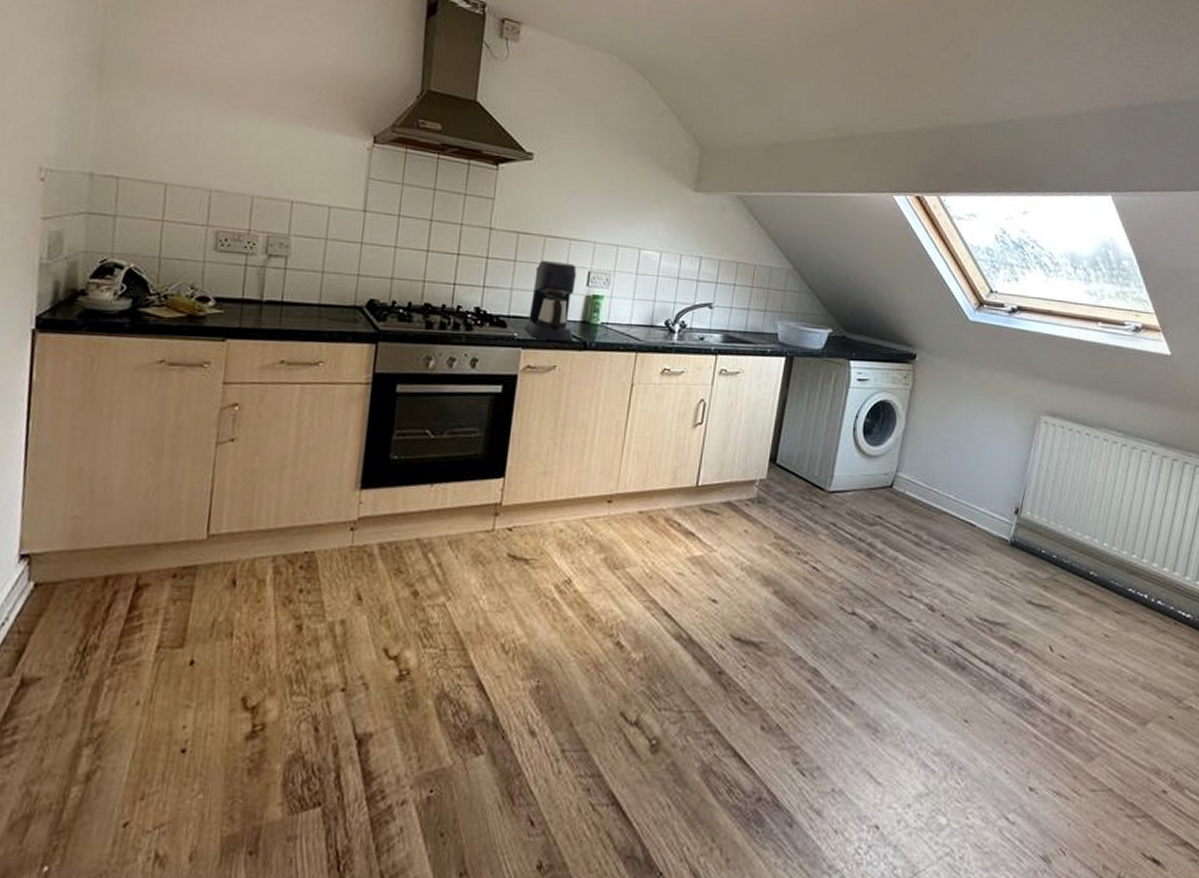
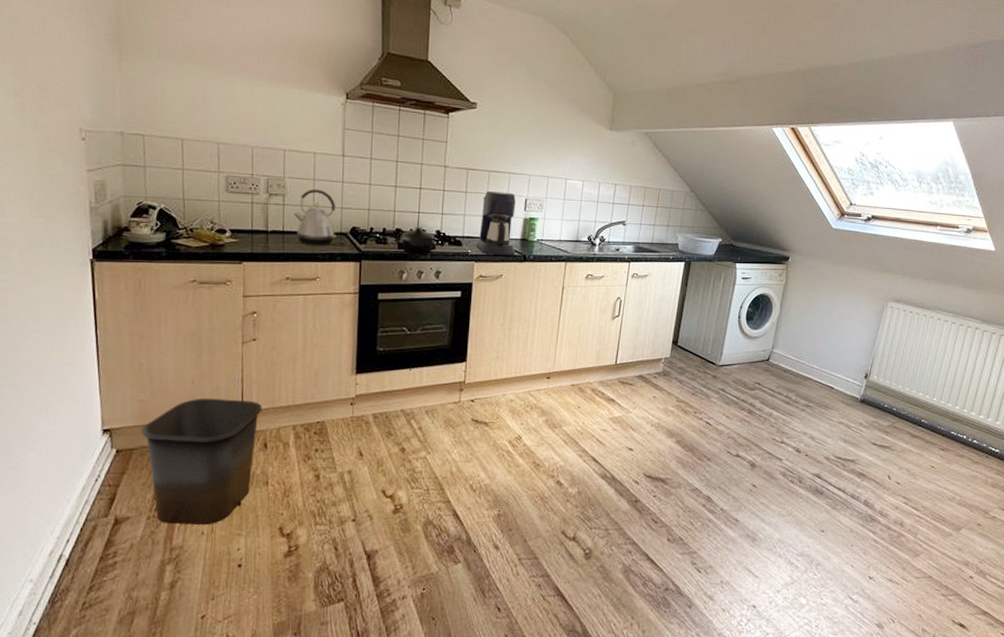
waste bin: none [71,515,235,690] -> present [142,398,262,524]
kettle: none [297,250,352,322] -> present [294,189,338,246]
saucepan: none [429,302,475,337] -> present [400,227,436,254]

